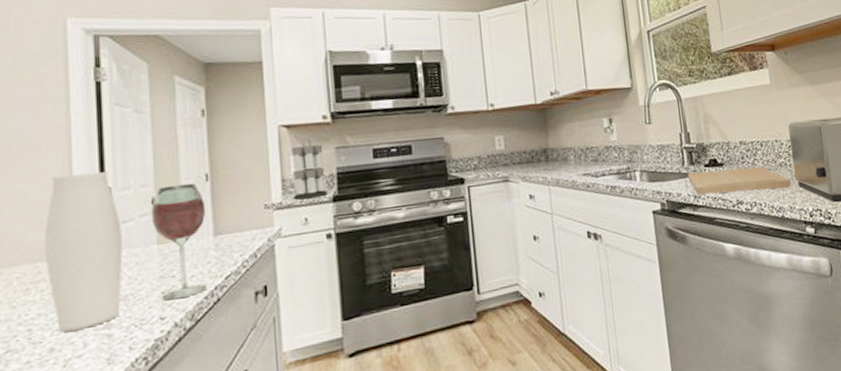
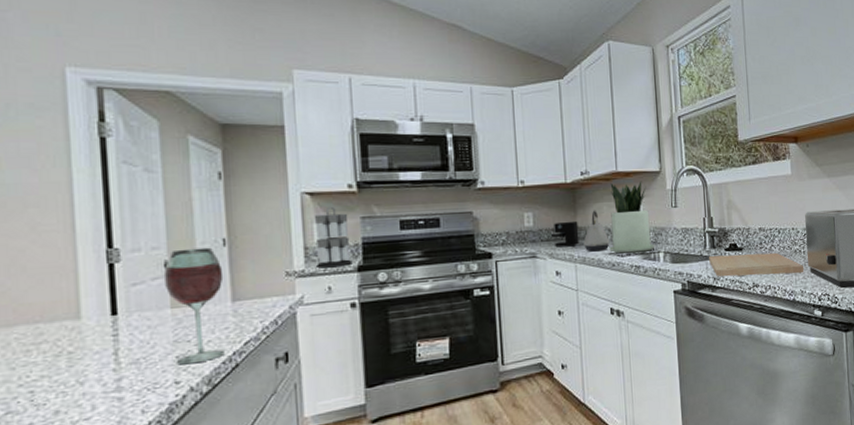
vase: present [44,172,123,332] -> none [45,232,134,395]
coffee maker: none [522,142,557,170] -> present [550,221,584,248]
kettle: none [556,130,584,174] -> present [583,210,610,252]
planter: none [581,98,631,174] -> present [609,181,655,254]

